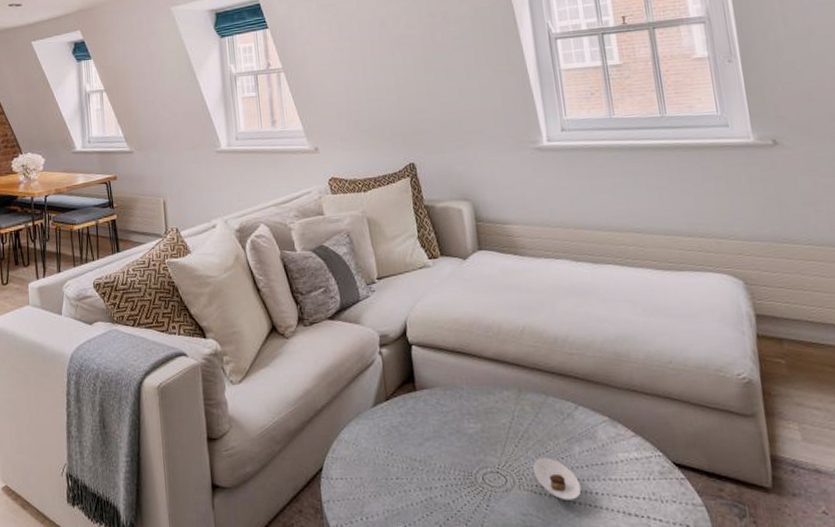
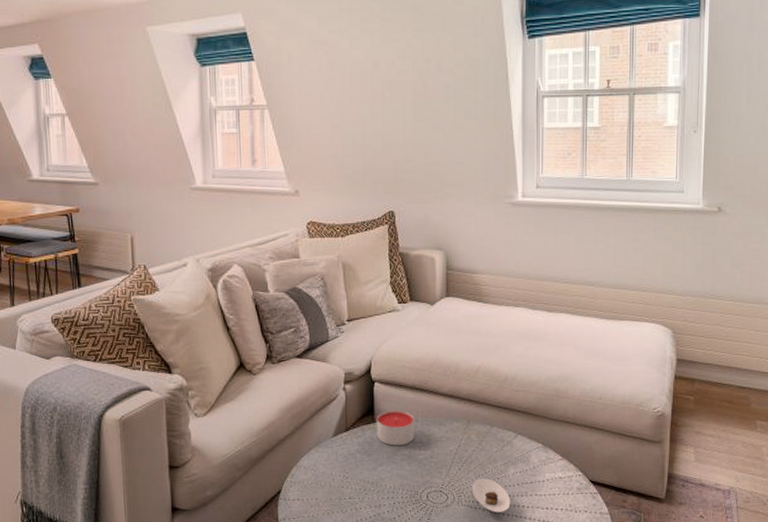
candle: none [417,377,462,418] -> present [376,410,415,446]

